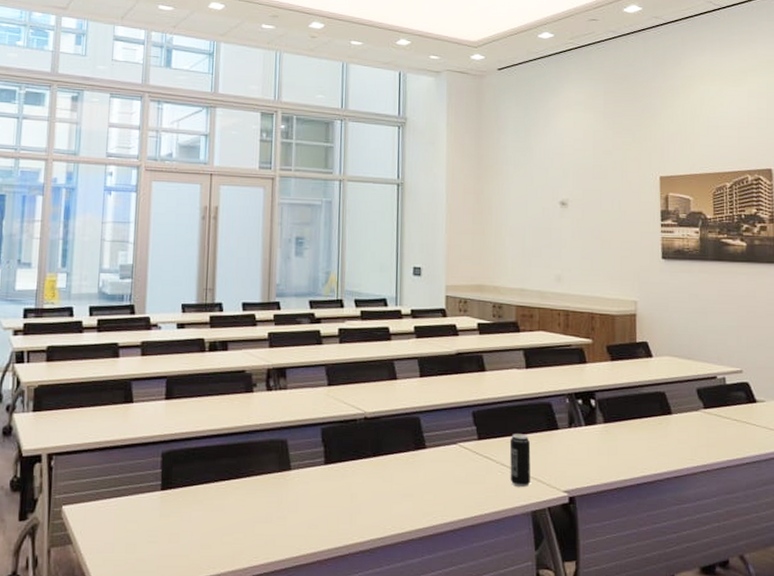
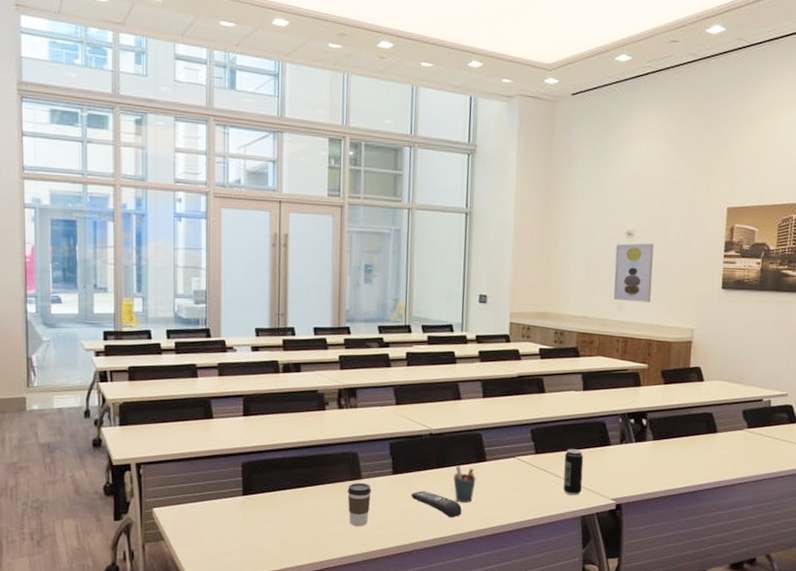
coffee cup: none [275,474,302,525] -> present [347,482,372,526]
remote control: none [345,483,401,515] -> present [411,491,462,518]
pen holder: none [391,453,415,496] -> present [453,465,476,502]
wall art: none [550,212,591,274] -> present [613,243,654,302]

